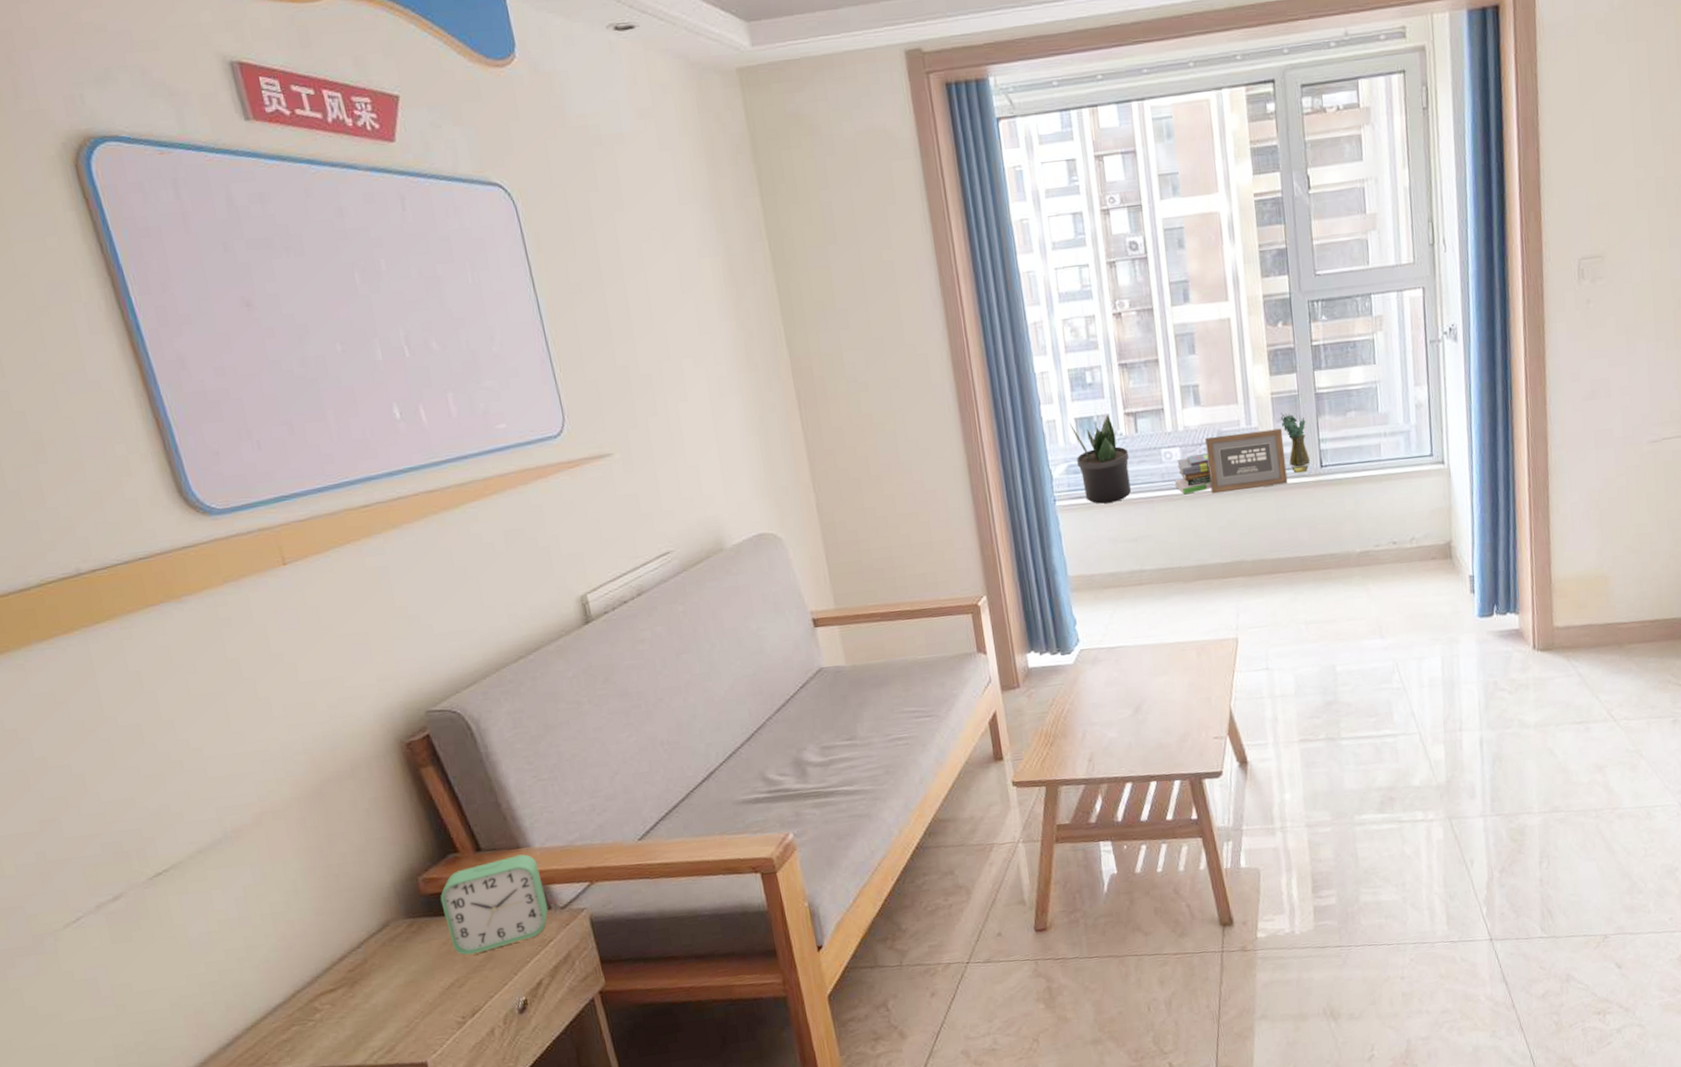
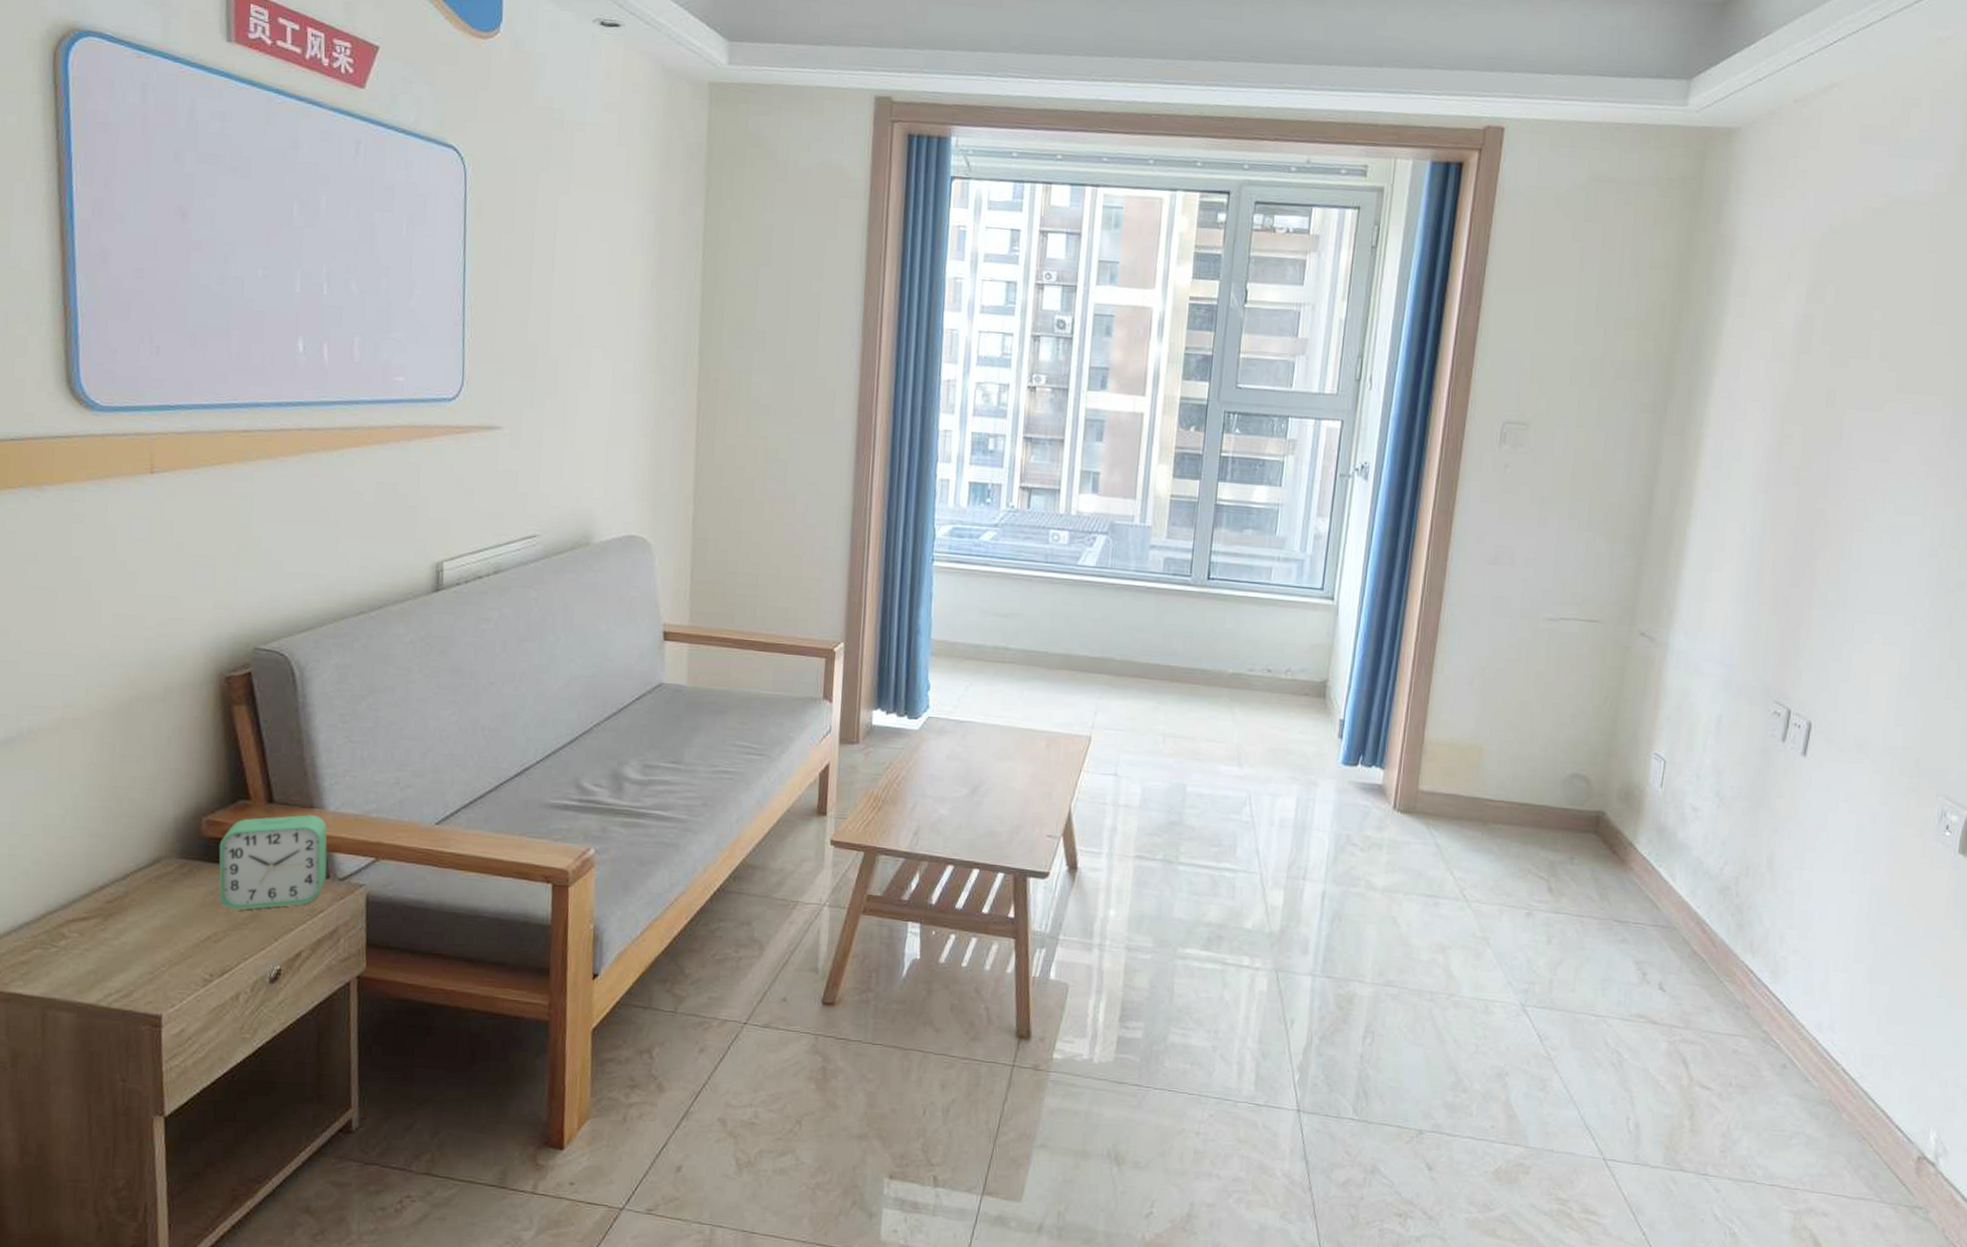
planter: present [1069,414,1131,504] -> none [962,484,1017,574]
books: present [1174,452,1212,495] -> none [1057,541,1096,580]
picture frame: present [1205,428,1288,494] -> none [1092,526,1176,589]
vase: present [1280,413,1311,474] -> none [1175,517,1201,582]

